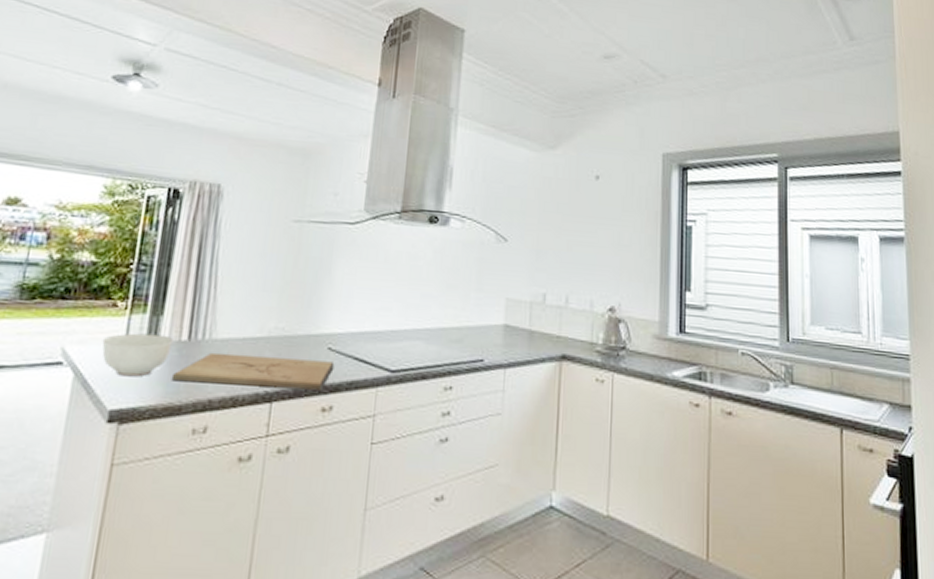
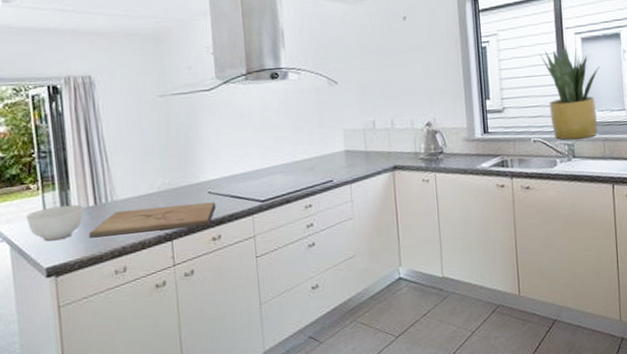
planter: none [757,237,831,362] -> present [540,43,600,140]

